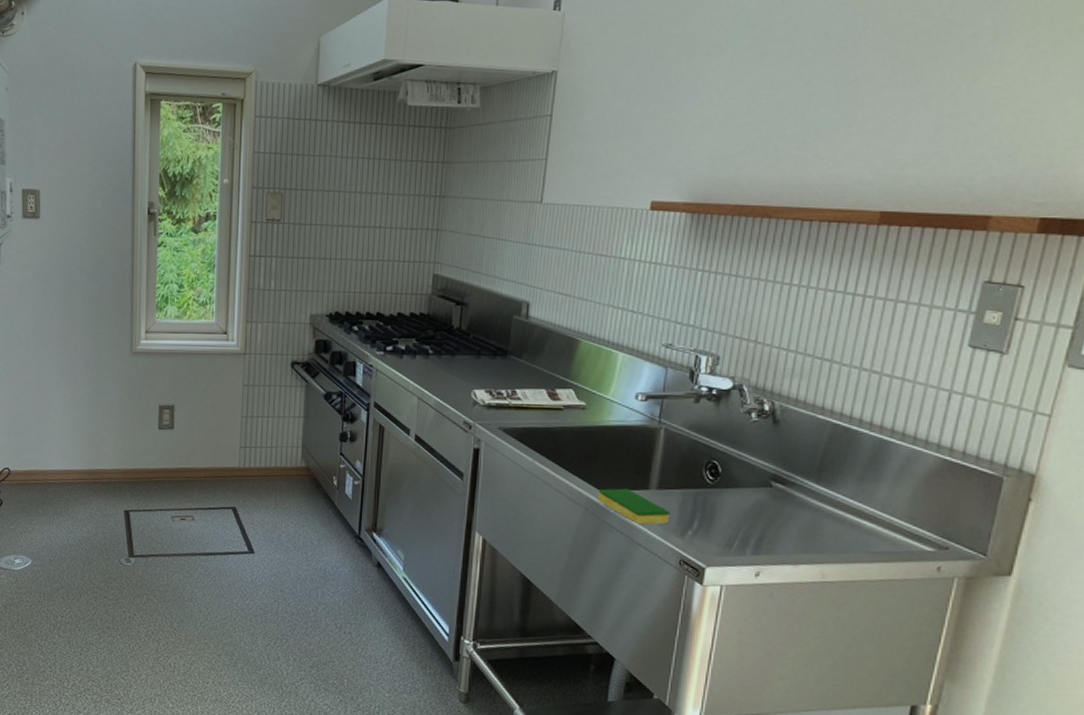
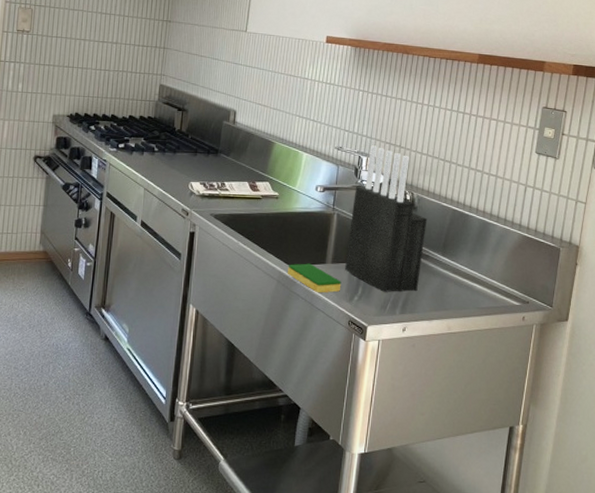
knife block: none [675,341,795,528] -> present [345,145,428,292]

